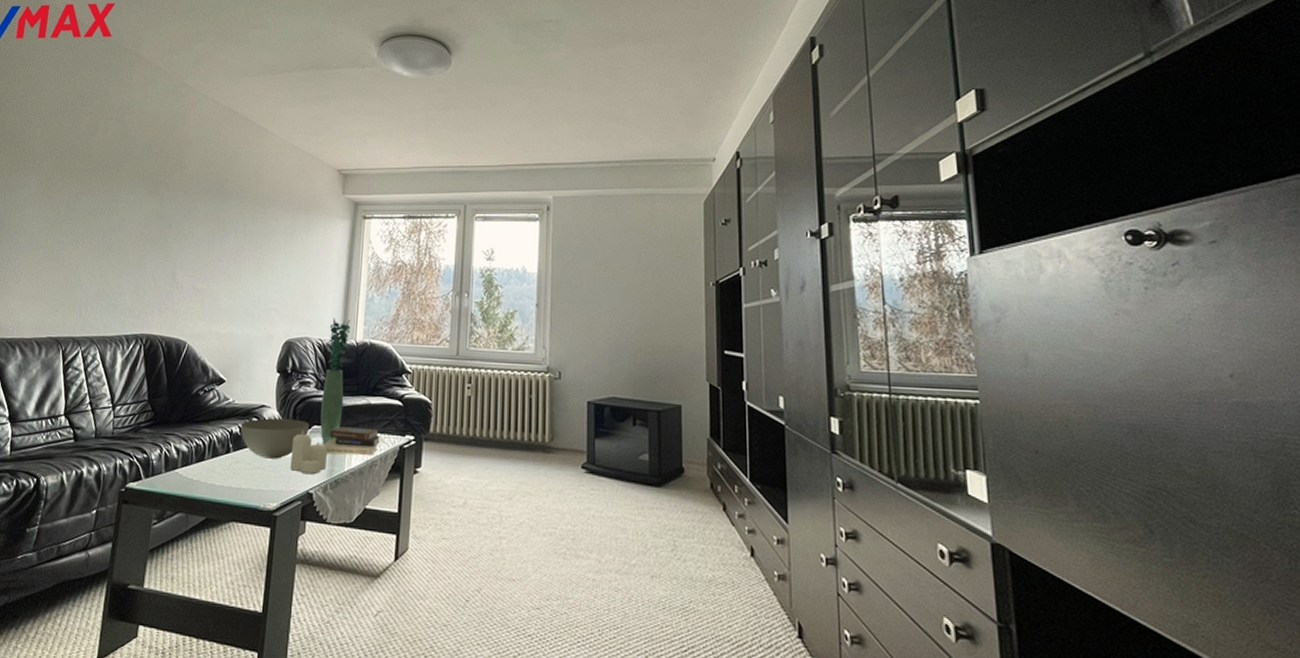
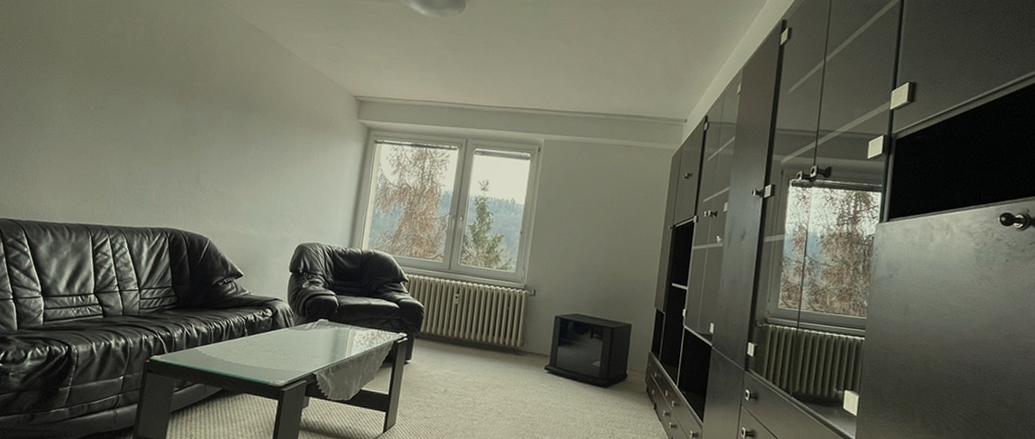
decorative bowl: present [240,418,310,459] -> none [255,309,317,345]
candle: present [290,430,327,474] -> none [298,322,331,359]
vase: present [320,318,351,445] -> none [326,228,358,336]
books: present [323,427,380,457] -> none [327,321,378,348]

